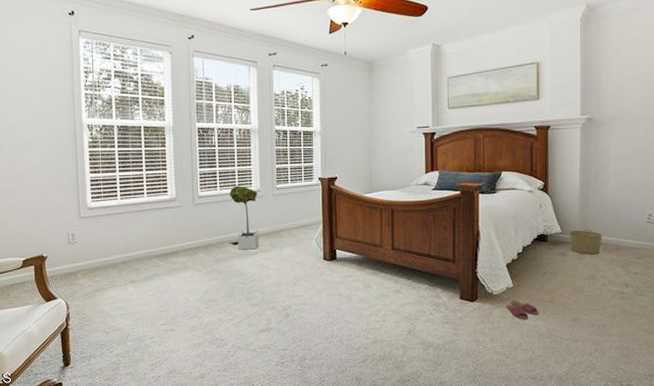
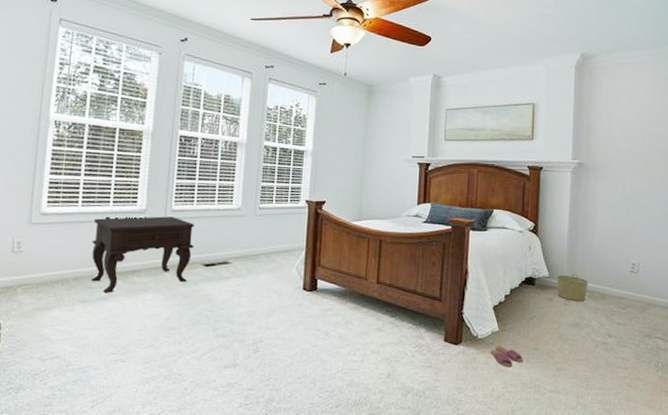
side table: none [133,202,222,273] -> present [91,216,194,293]
potted tree: present [230,186,259,250] -> none [207,201,238,274]

